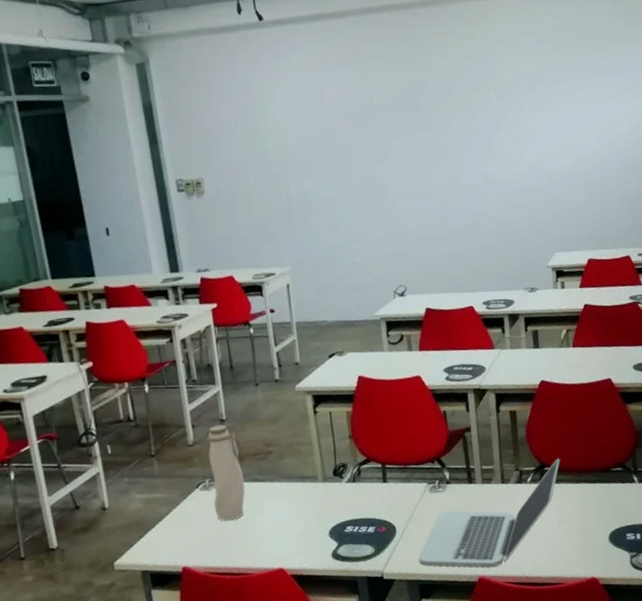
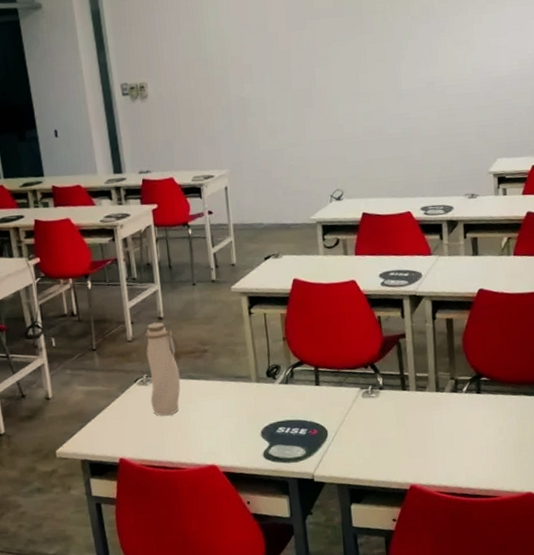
laptop: present [418,458,560,567] -> none [349,369,498,476]

